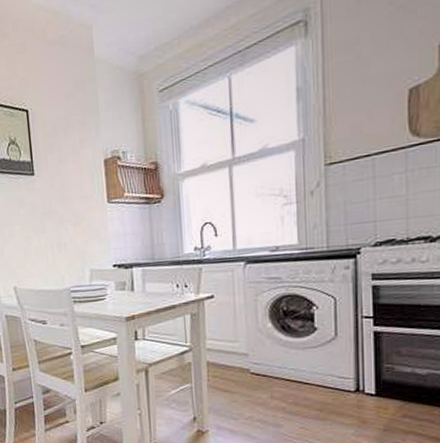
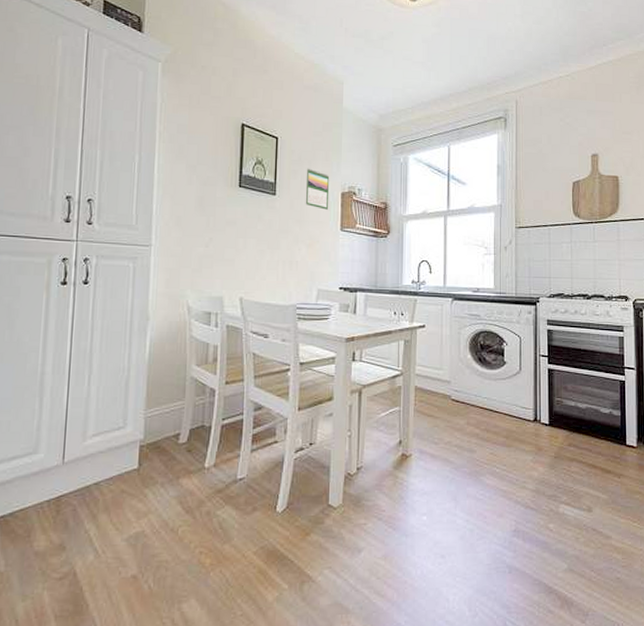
calendar: none [62,138,92,183] -> present [305,168,330,210]

